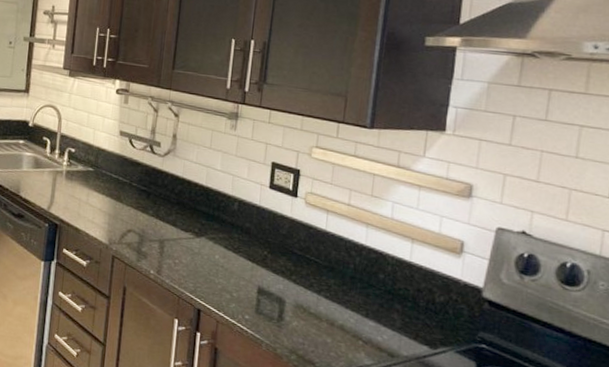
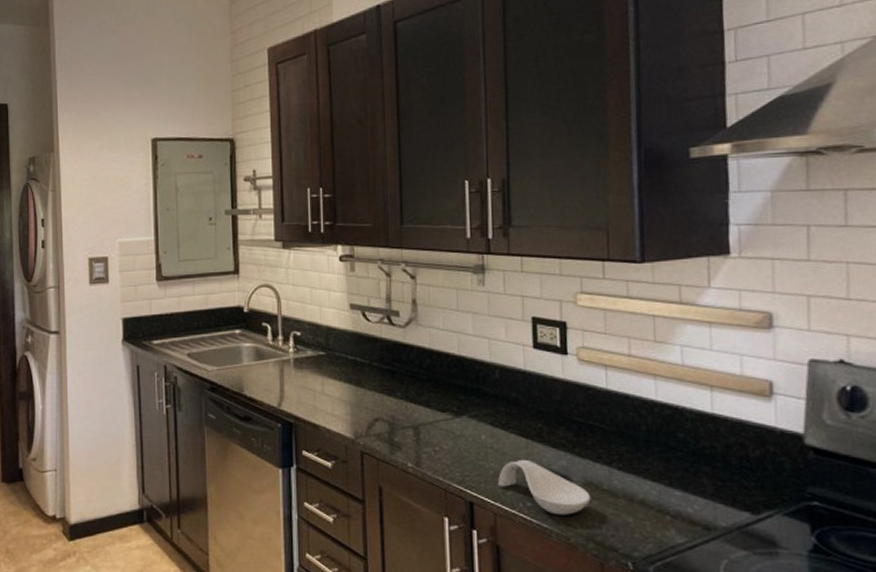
spoon rest: none [224,279,299,330] -> present [498,459,591,515]

